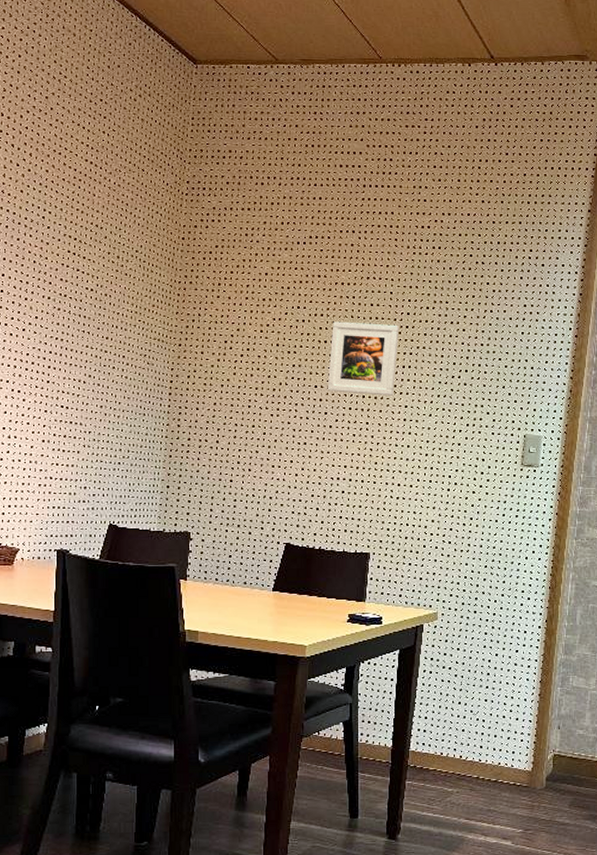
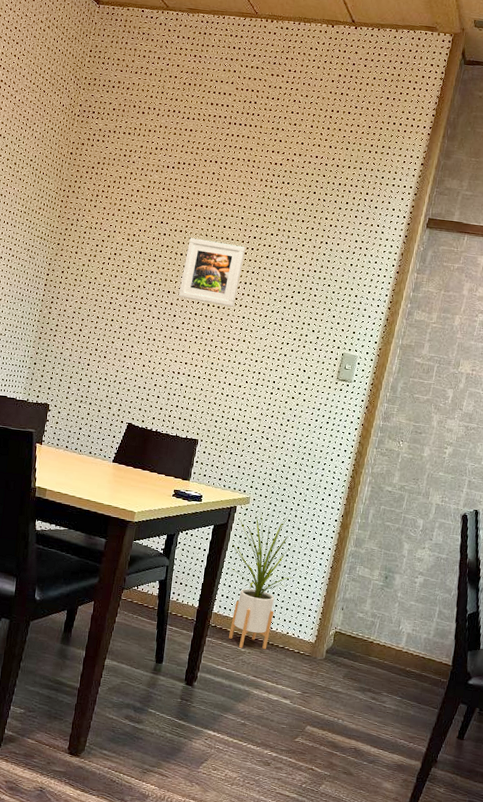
house plant: none [423,625,507,788] -> present [228,510,306,650]

